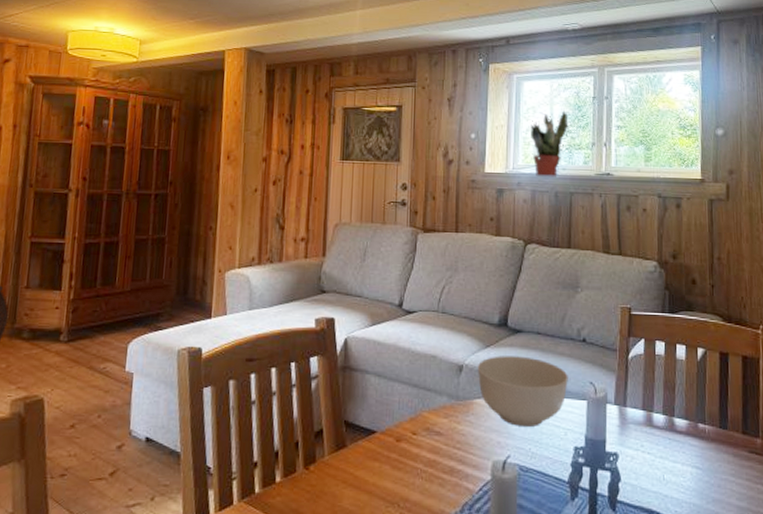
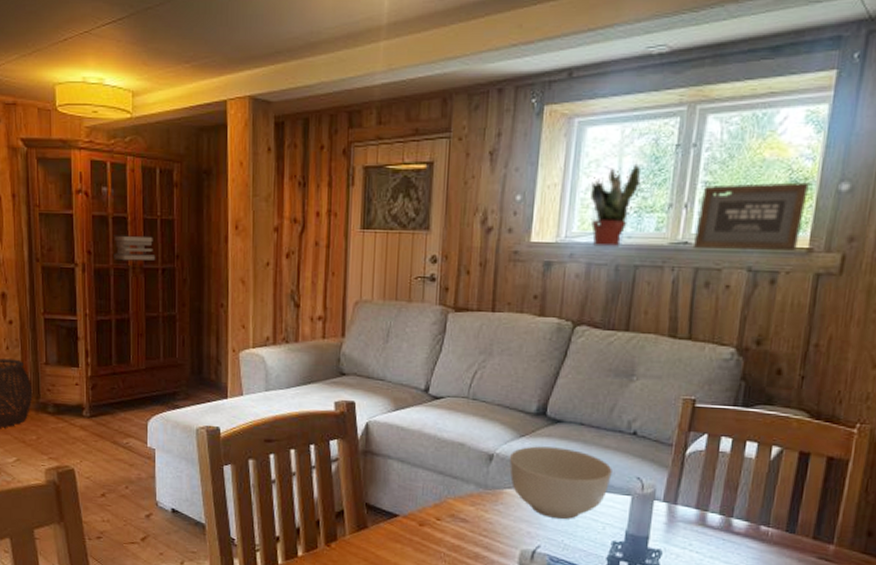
books: none [108,163,150,188] -> present [112,235,156,262]
picture frame: none [614,127,695,182] -> present [692,182,809,252]

